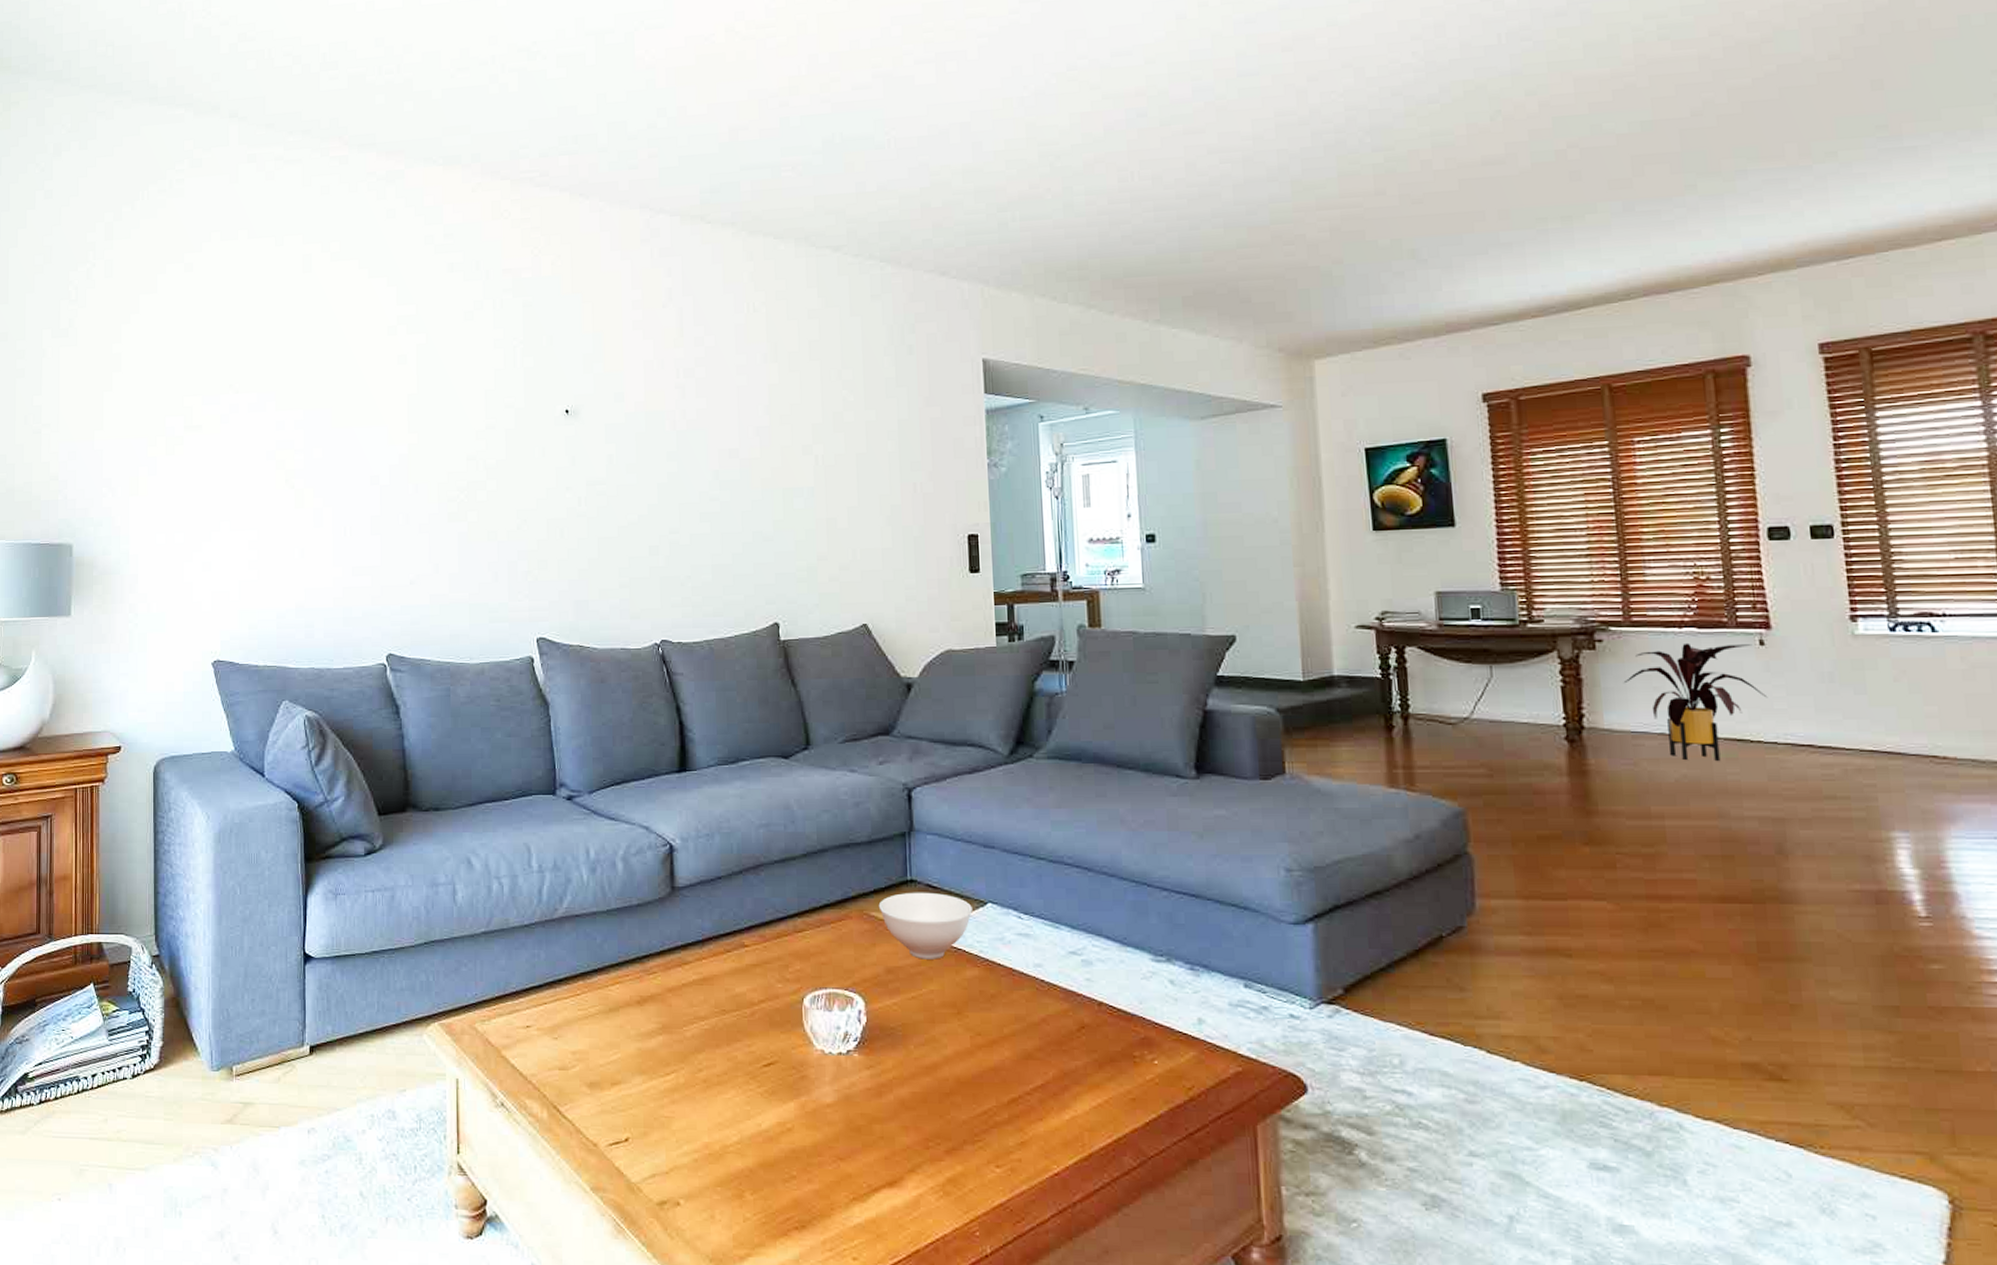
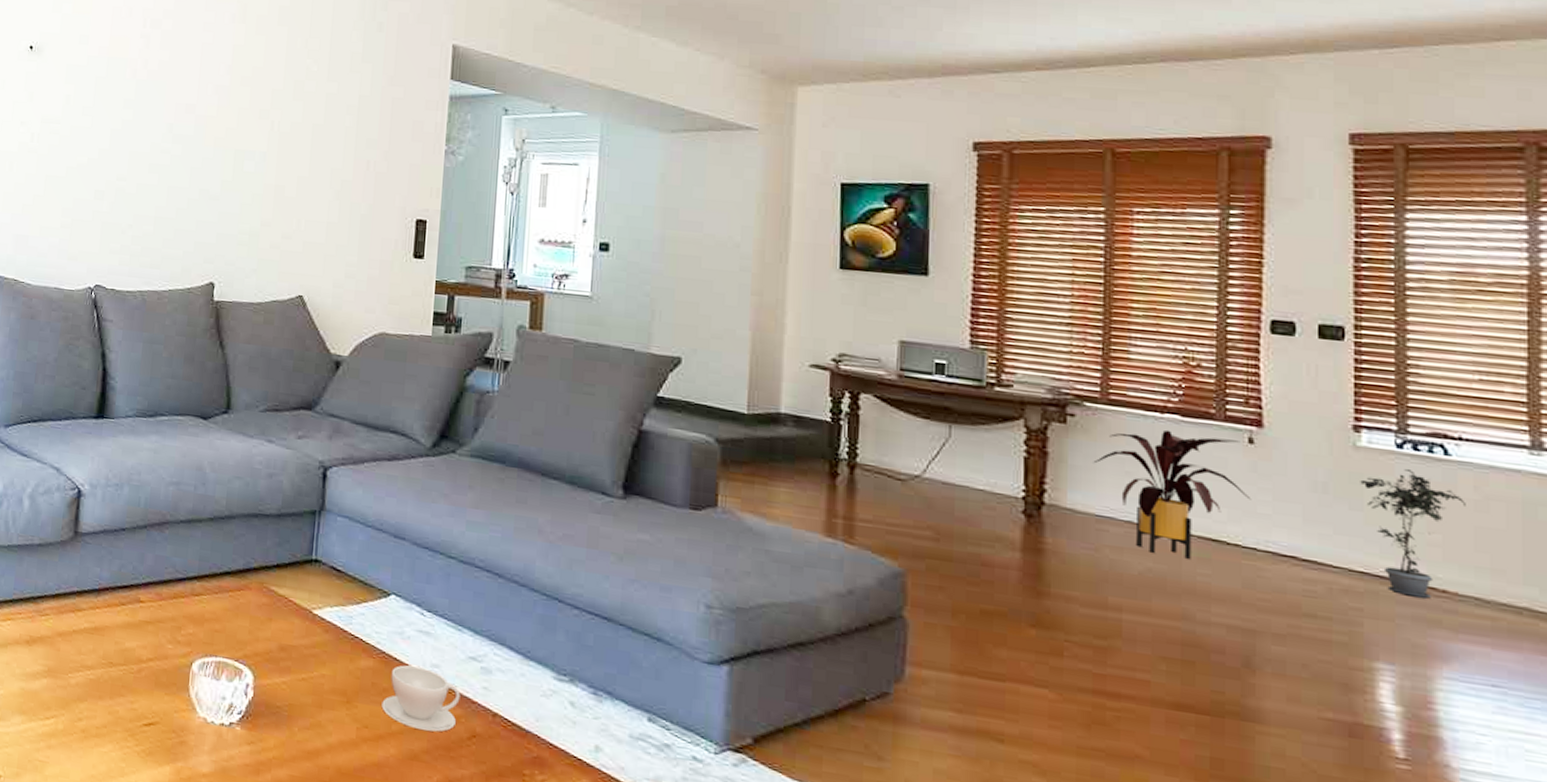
bowl: present [878,892,972,960] -> none [279,571,375,644]
teacup: none [991,969,1065,1030] -> present [381,665,460,732]
potted plant: none [1861,650,1955,768] -> present [1360,469,1466,600]

